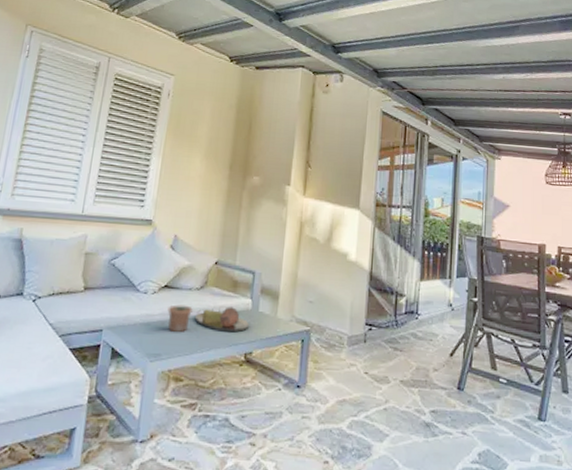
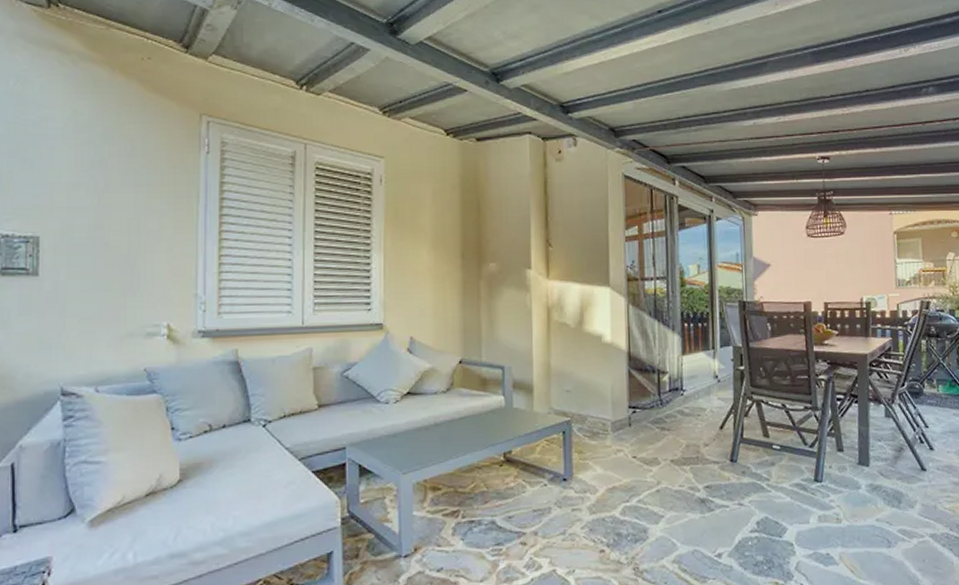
planter: present [167,304,194,333] -> none [414,410,443,441]
serving tray: present [194,307,249,333] -> none [444,406,504,434]

